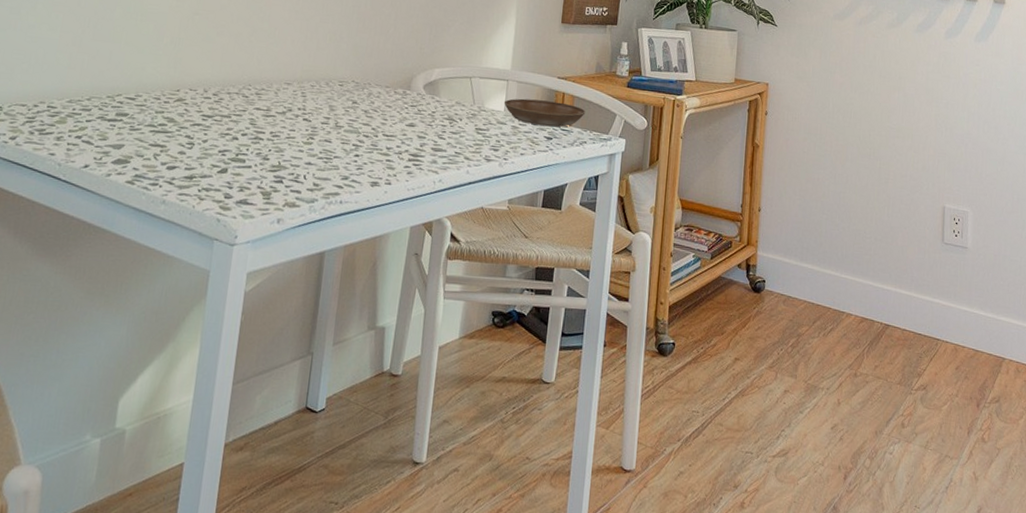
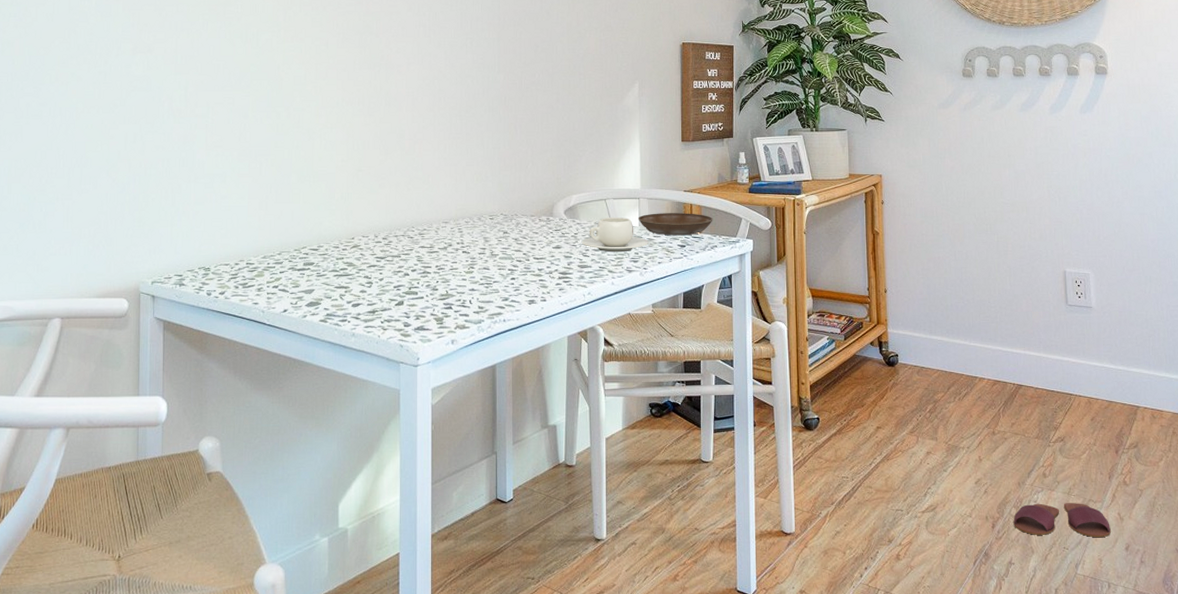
teacup: none [438,97,514,139] -> present [581,216,650,253]
slippers: none [866,455,964,498] -> present [1013,503,1111,538]

